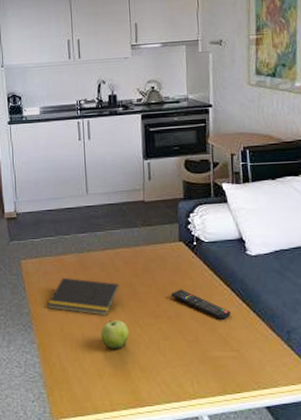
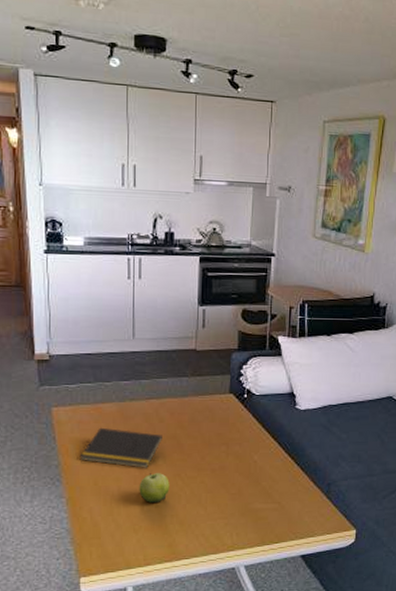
remote control: present [170,289,231,321] -> none [216,442,276,474]

